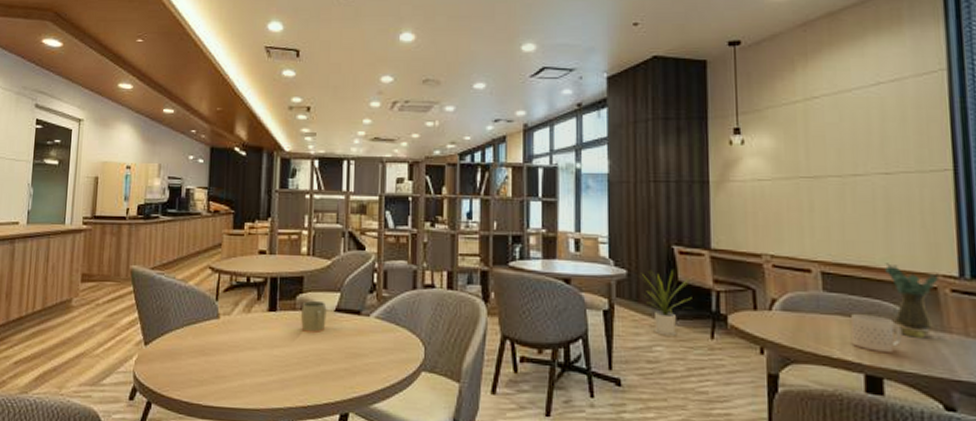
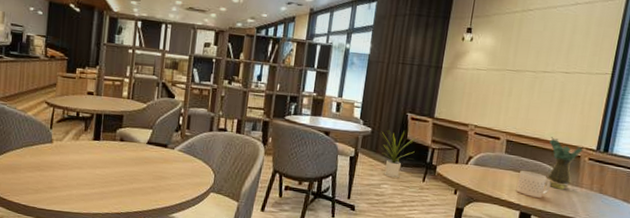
mug: present [300,300,327,332] -> none [119,134,141,159]

